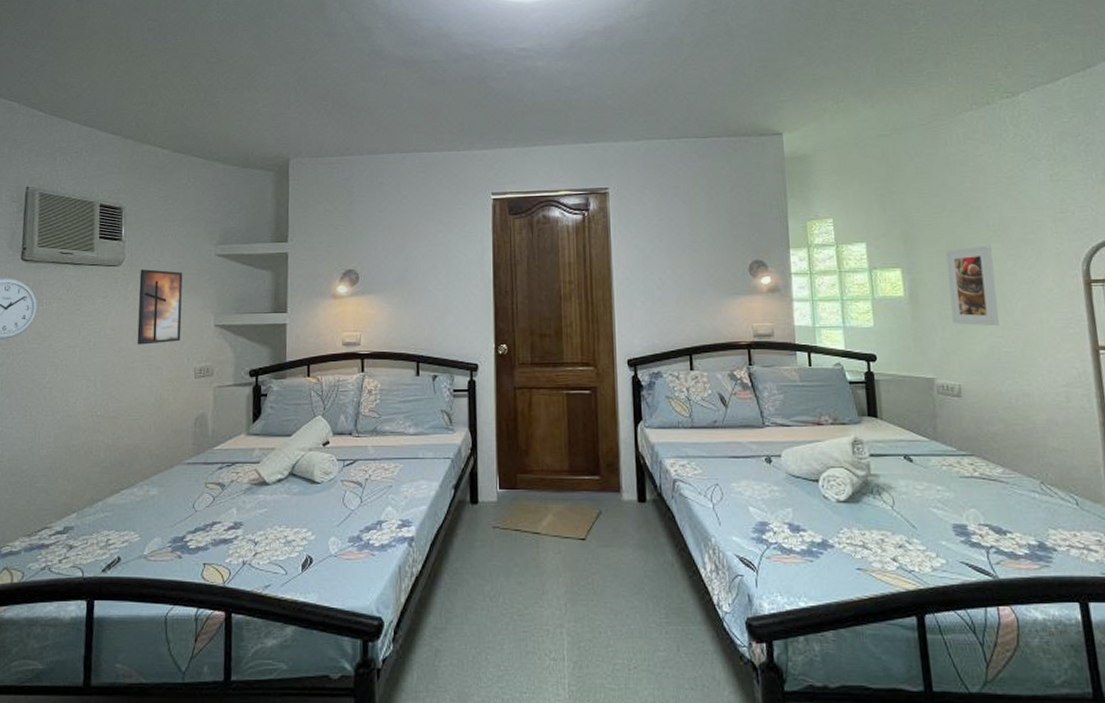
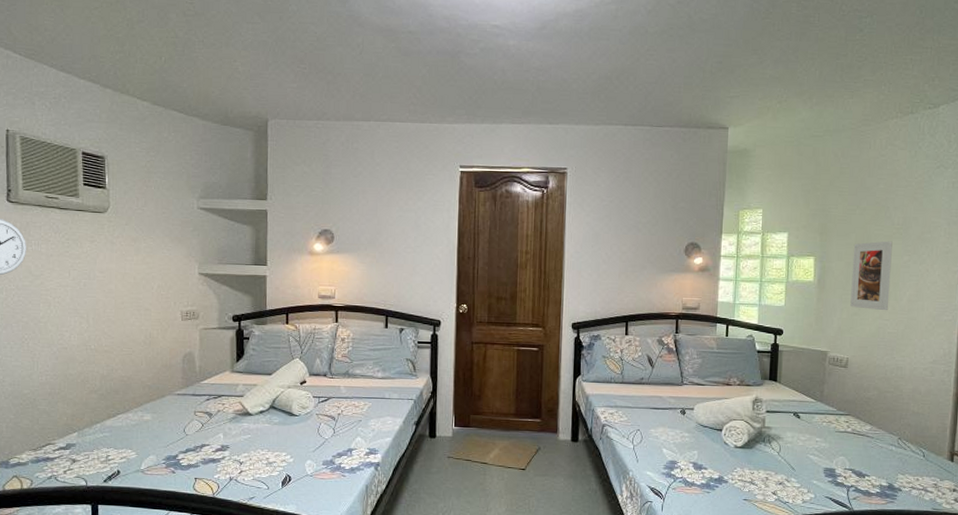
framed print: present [137,269,183,345] -> none [125,217,168,288]

